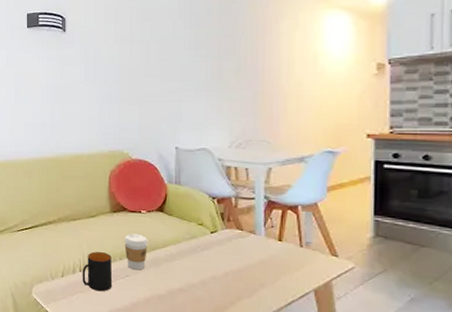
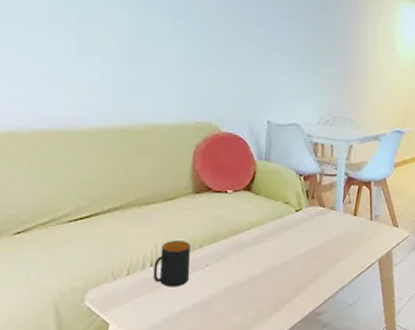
coffee cup: present [124,233,148,271] -> none [206,216,232,258]

